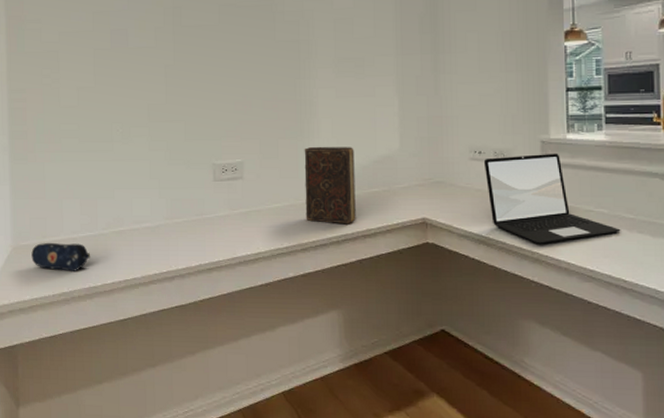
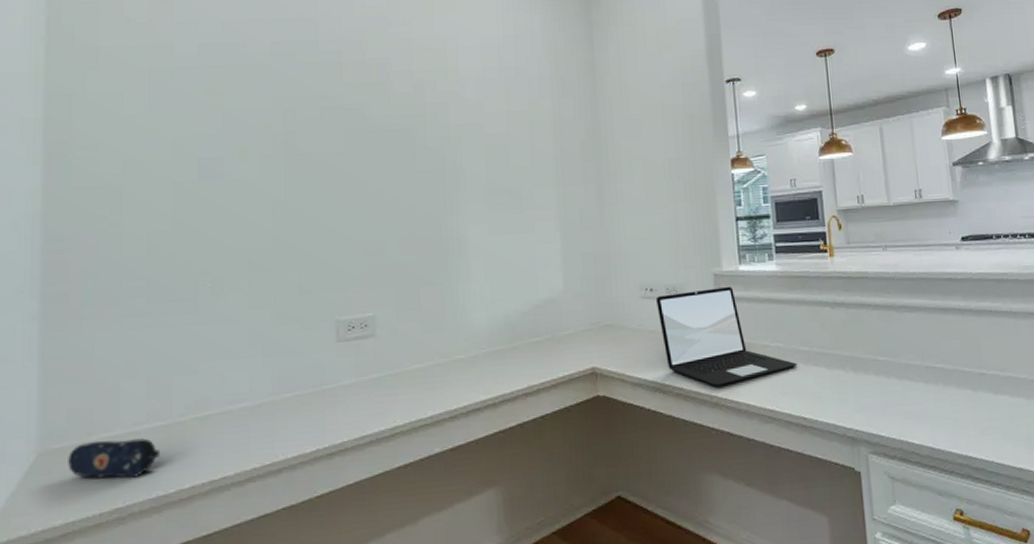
book: present [304,146,356,224] -> none [451,291,515,383]

